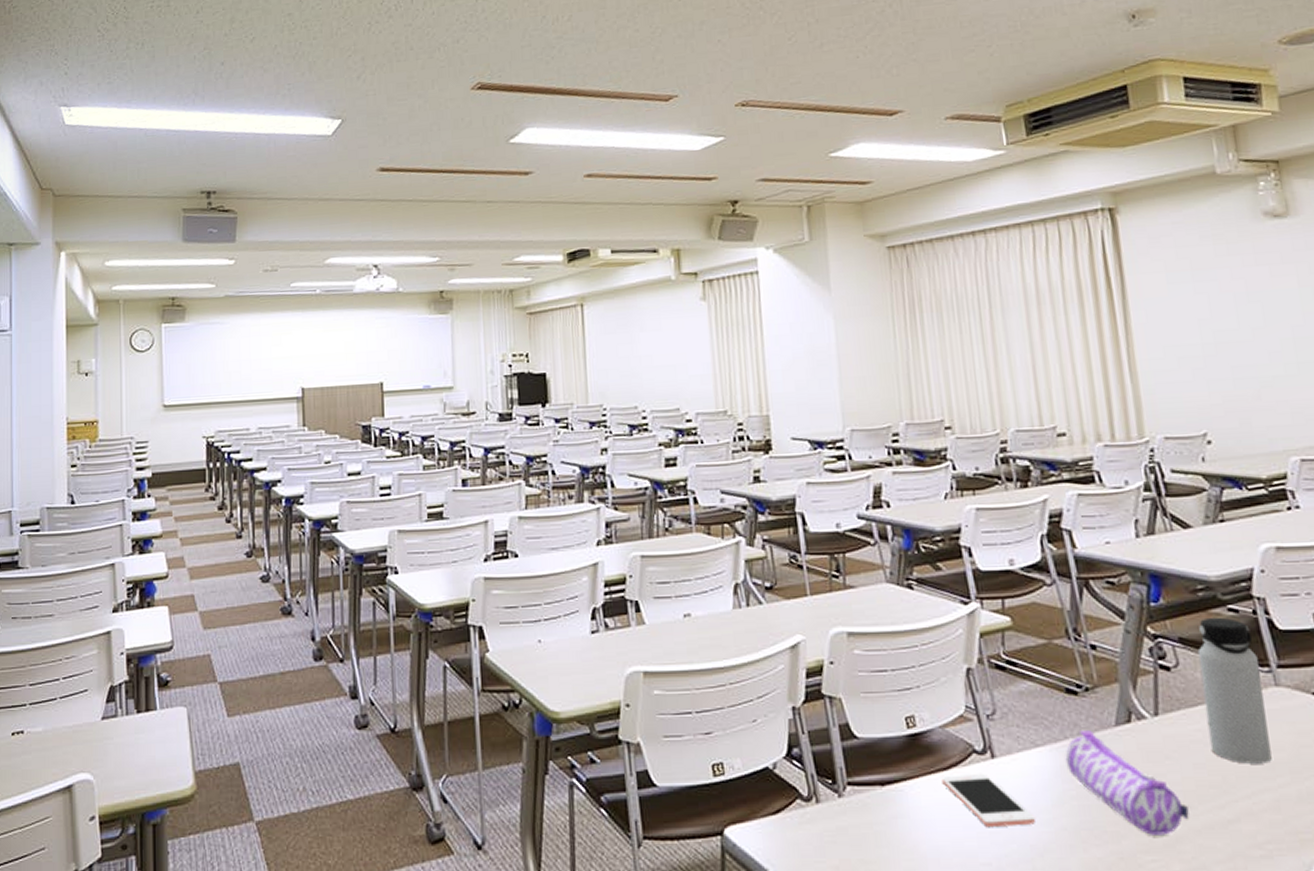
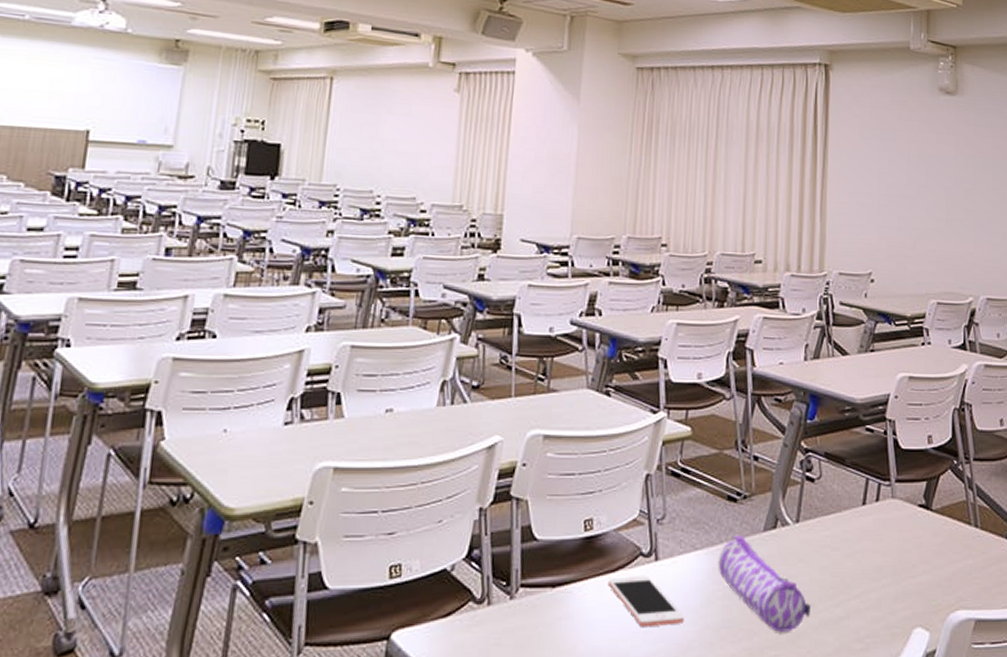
water bottle: present [1197,617,1272,764] -> none [836,435,882,567]

